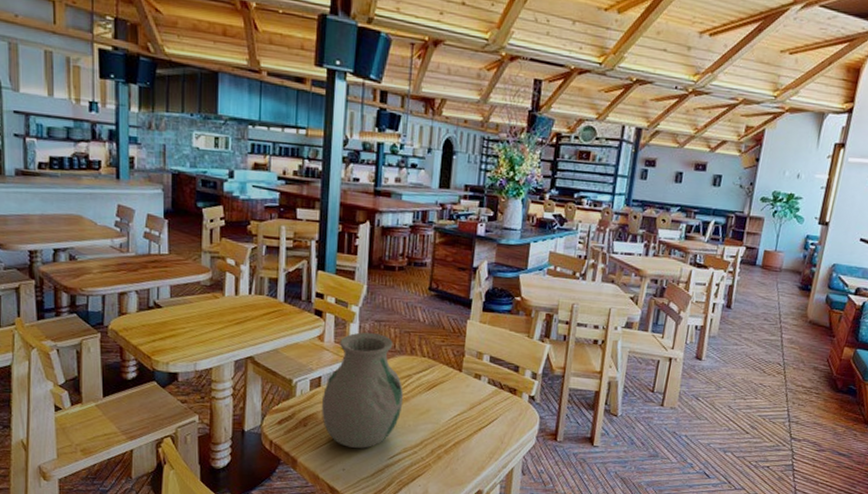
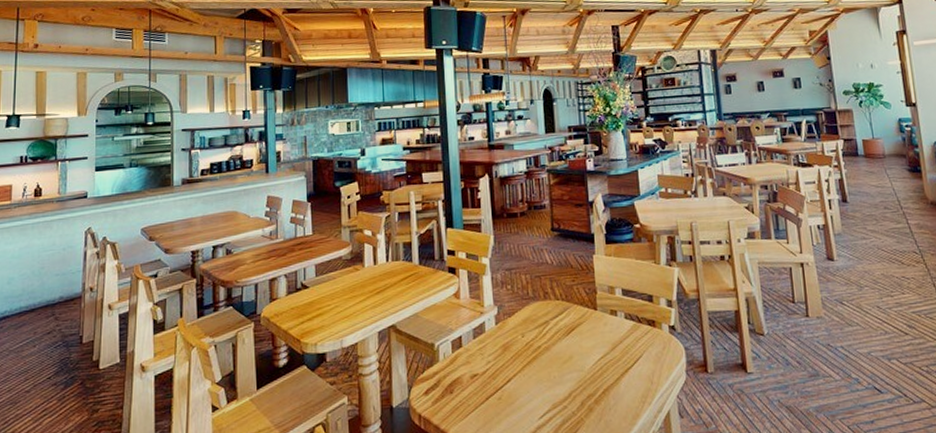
vase: present [321,332,404,449] -> none [465,282,545,412]

